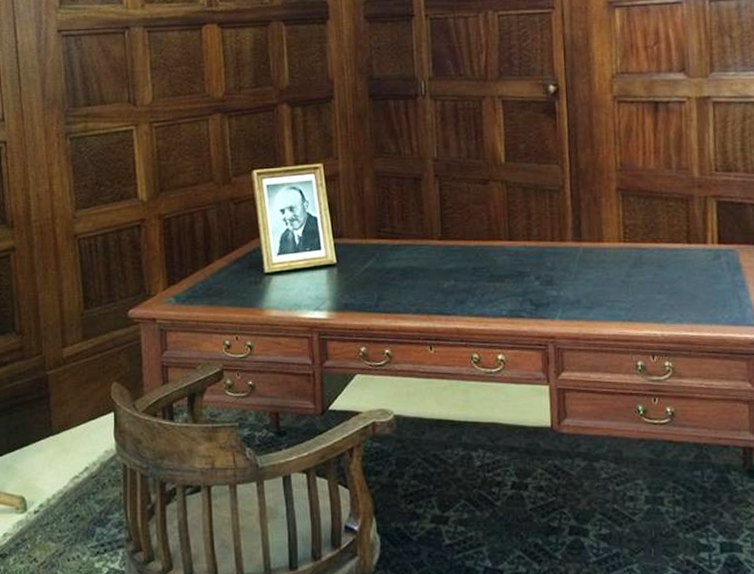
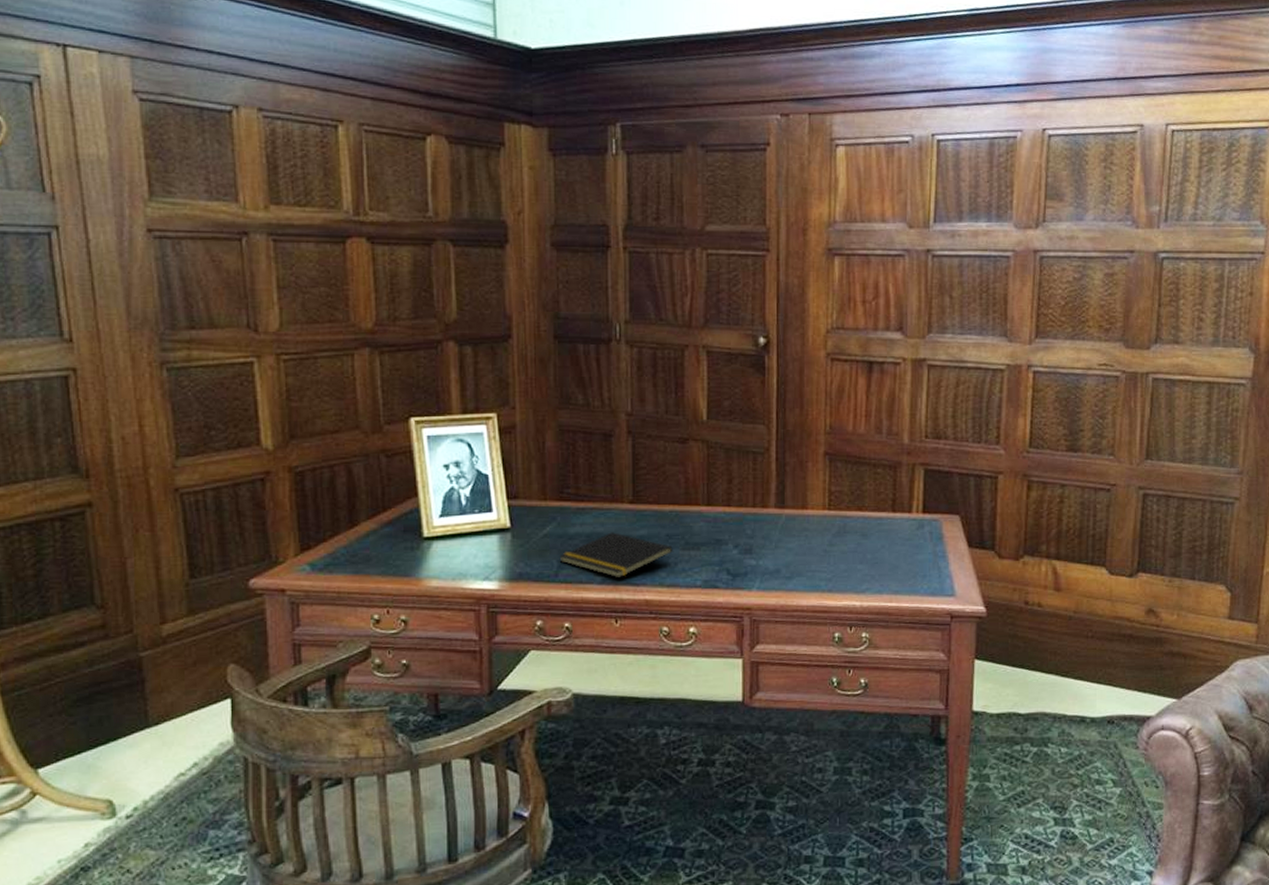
notepad: none [379,266,479,309] -> present [559,532,673,579]

